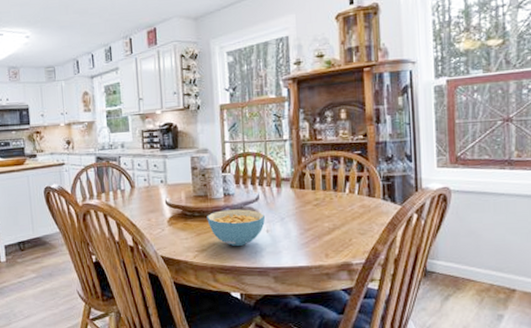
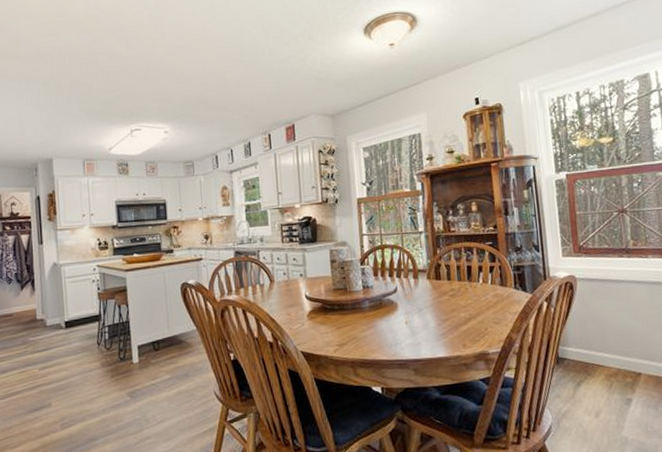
cereal bowl: present [207,209,265,247] -> none [346,301,404,340]

